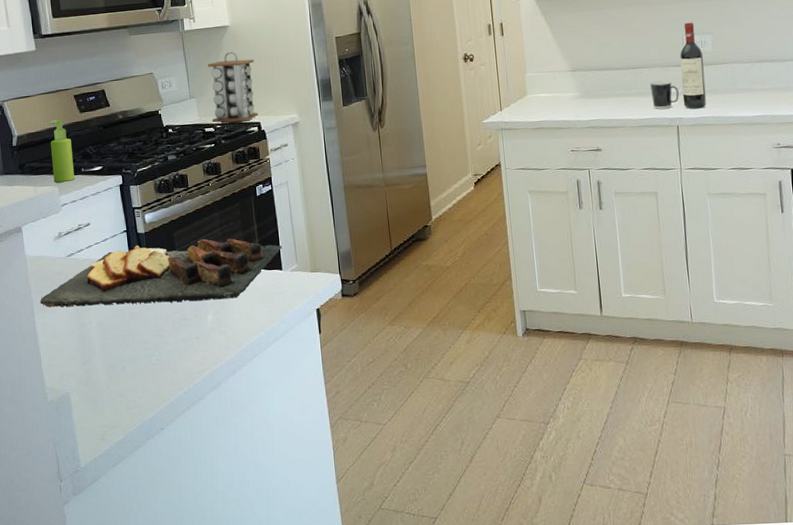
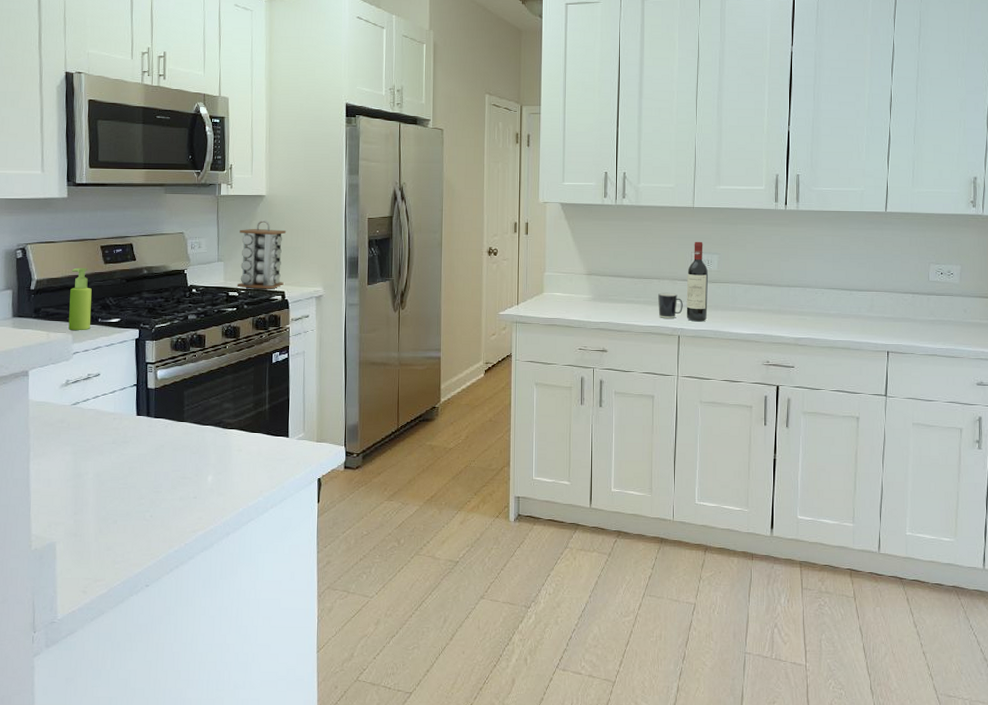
food platter: present [40,238,282,308] -> none [37,399,291,461]

